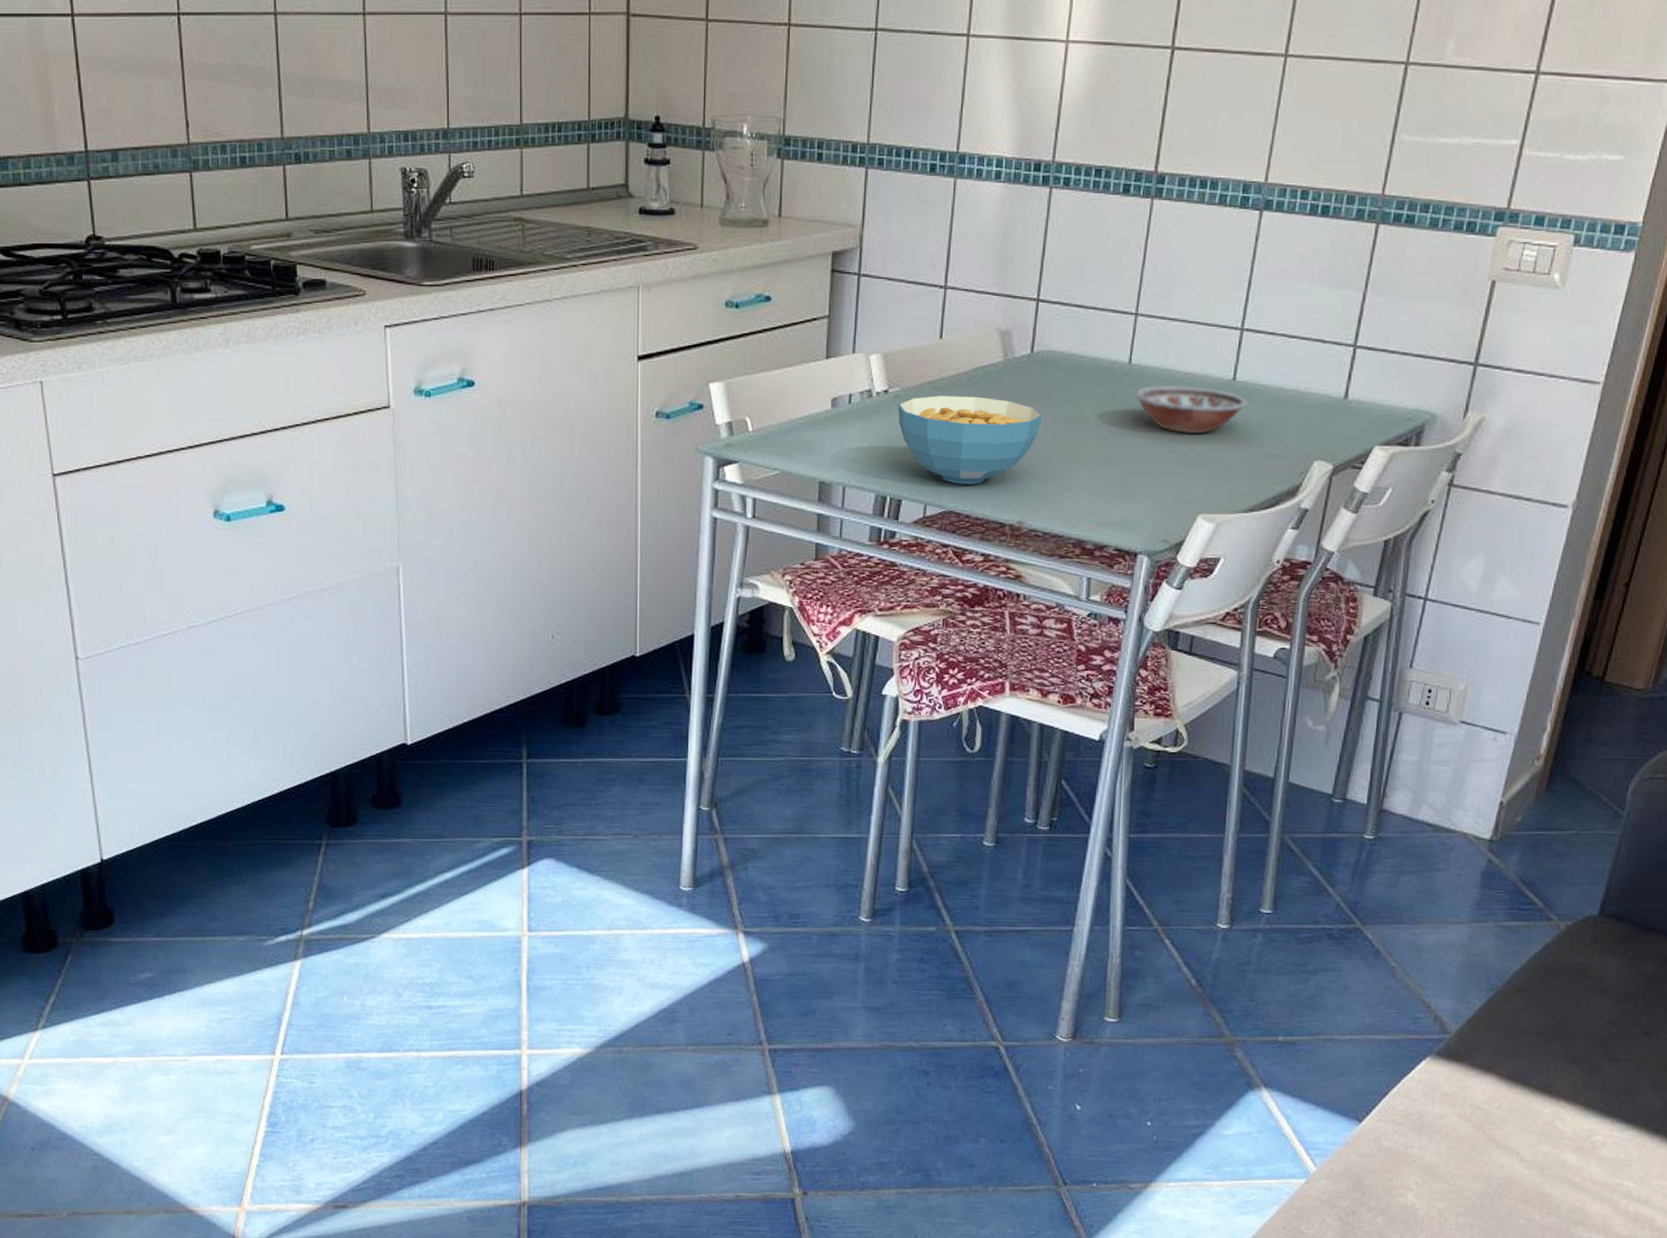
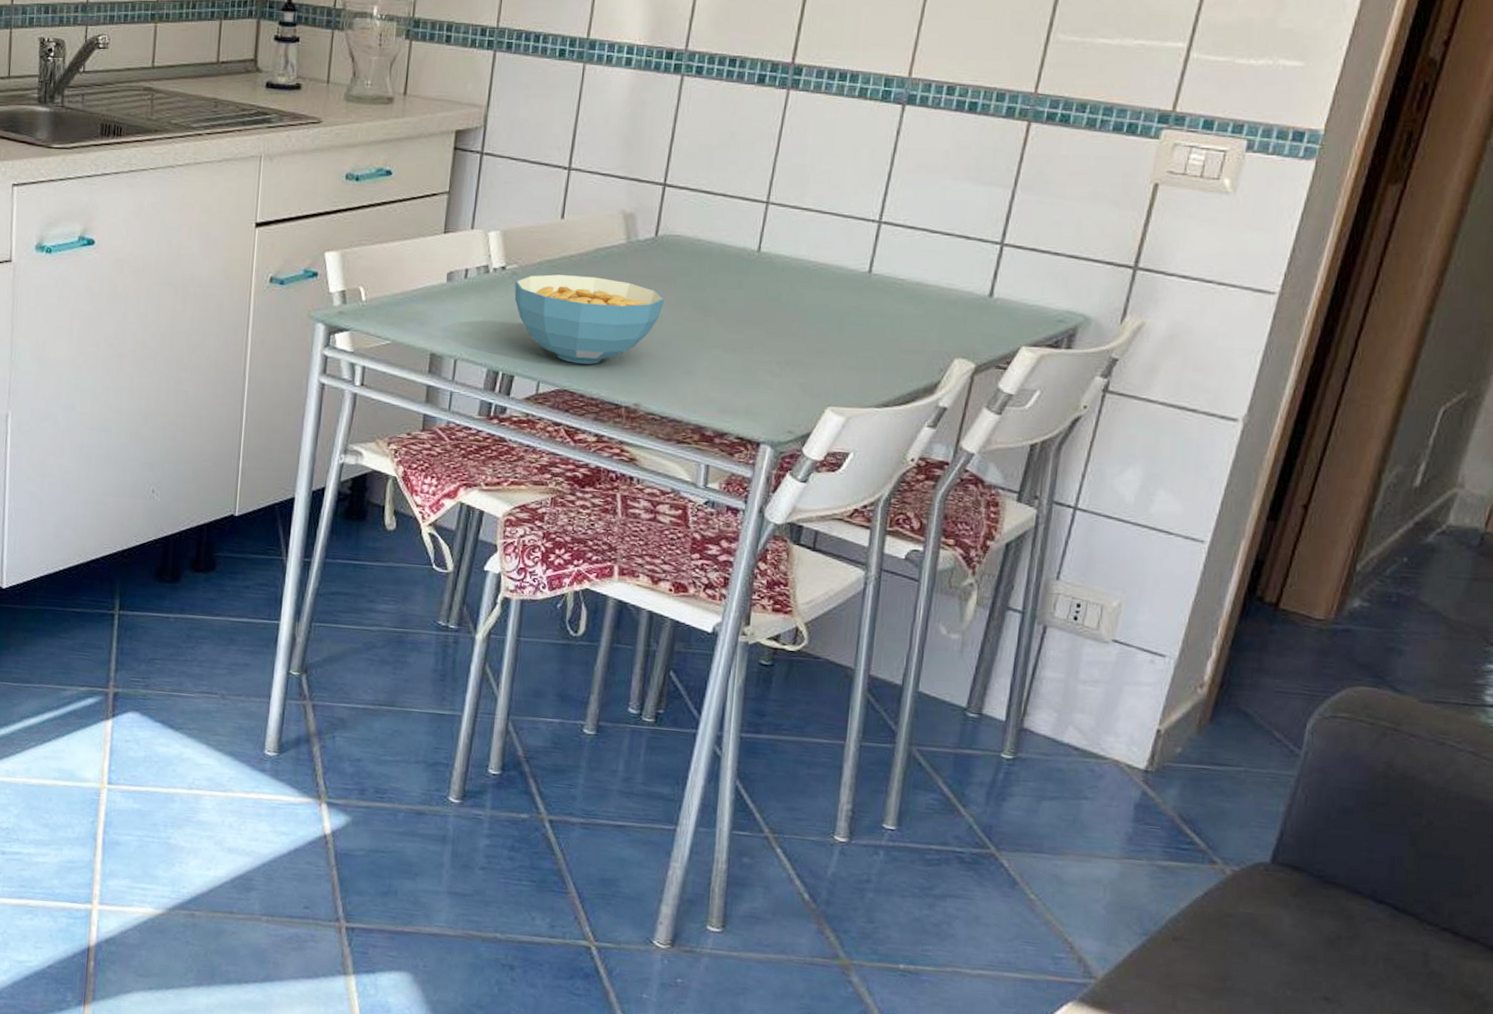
bowl: present [1135,385,1248,434] -> none [763,274,884,326]

